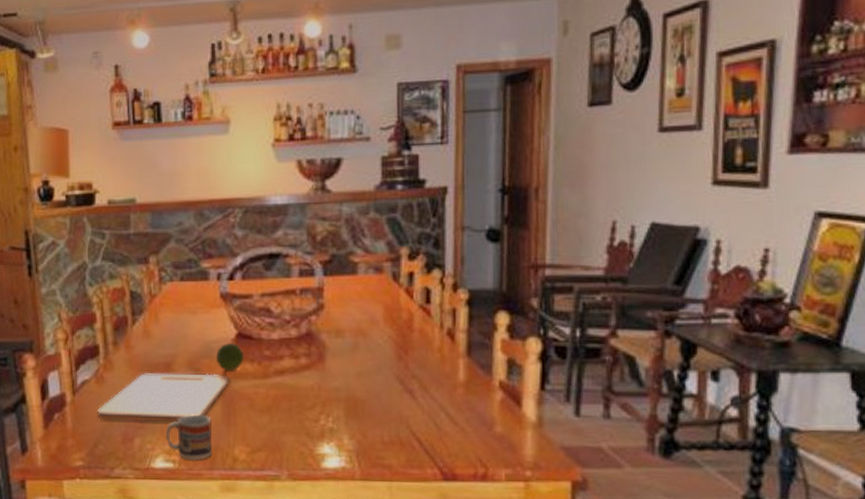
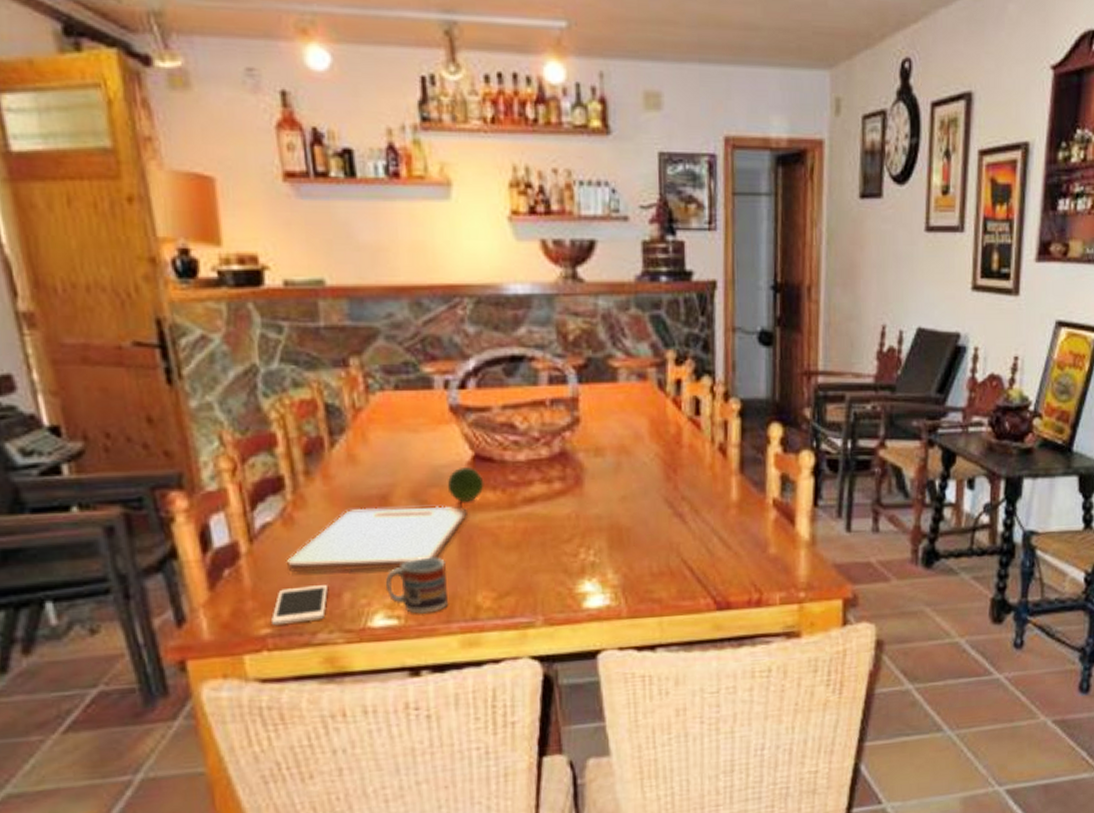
cell phone: none [84,431,124,460] -> present [271,585,328,626]

